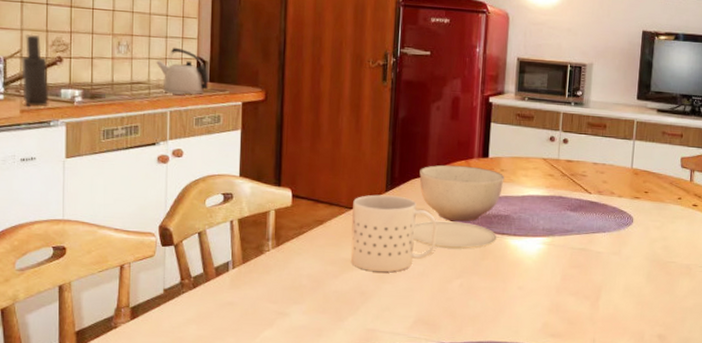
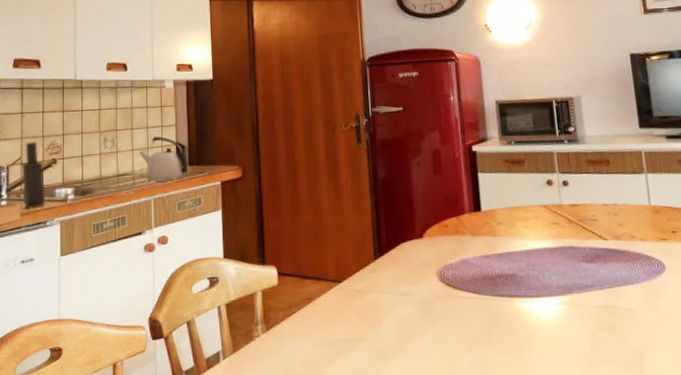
mug: present [350,194,437,273] -> none [341,263,437,352]
plate: present [413,220,497,249] -> none [410,286,505,319]
bowl: present [419,164,505,222] -> none [408,222,503,286]

